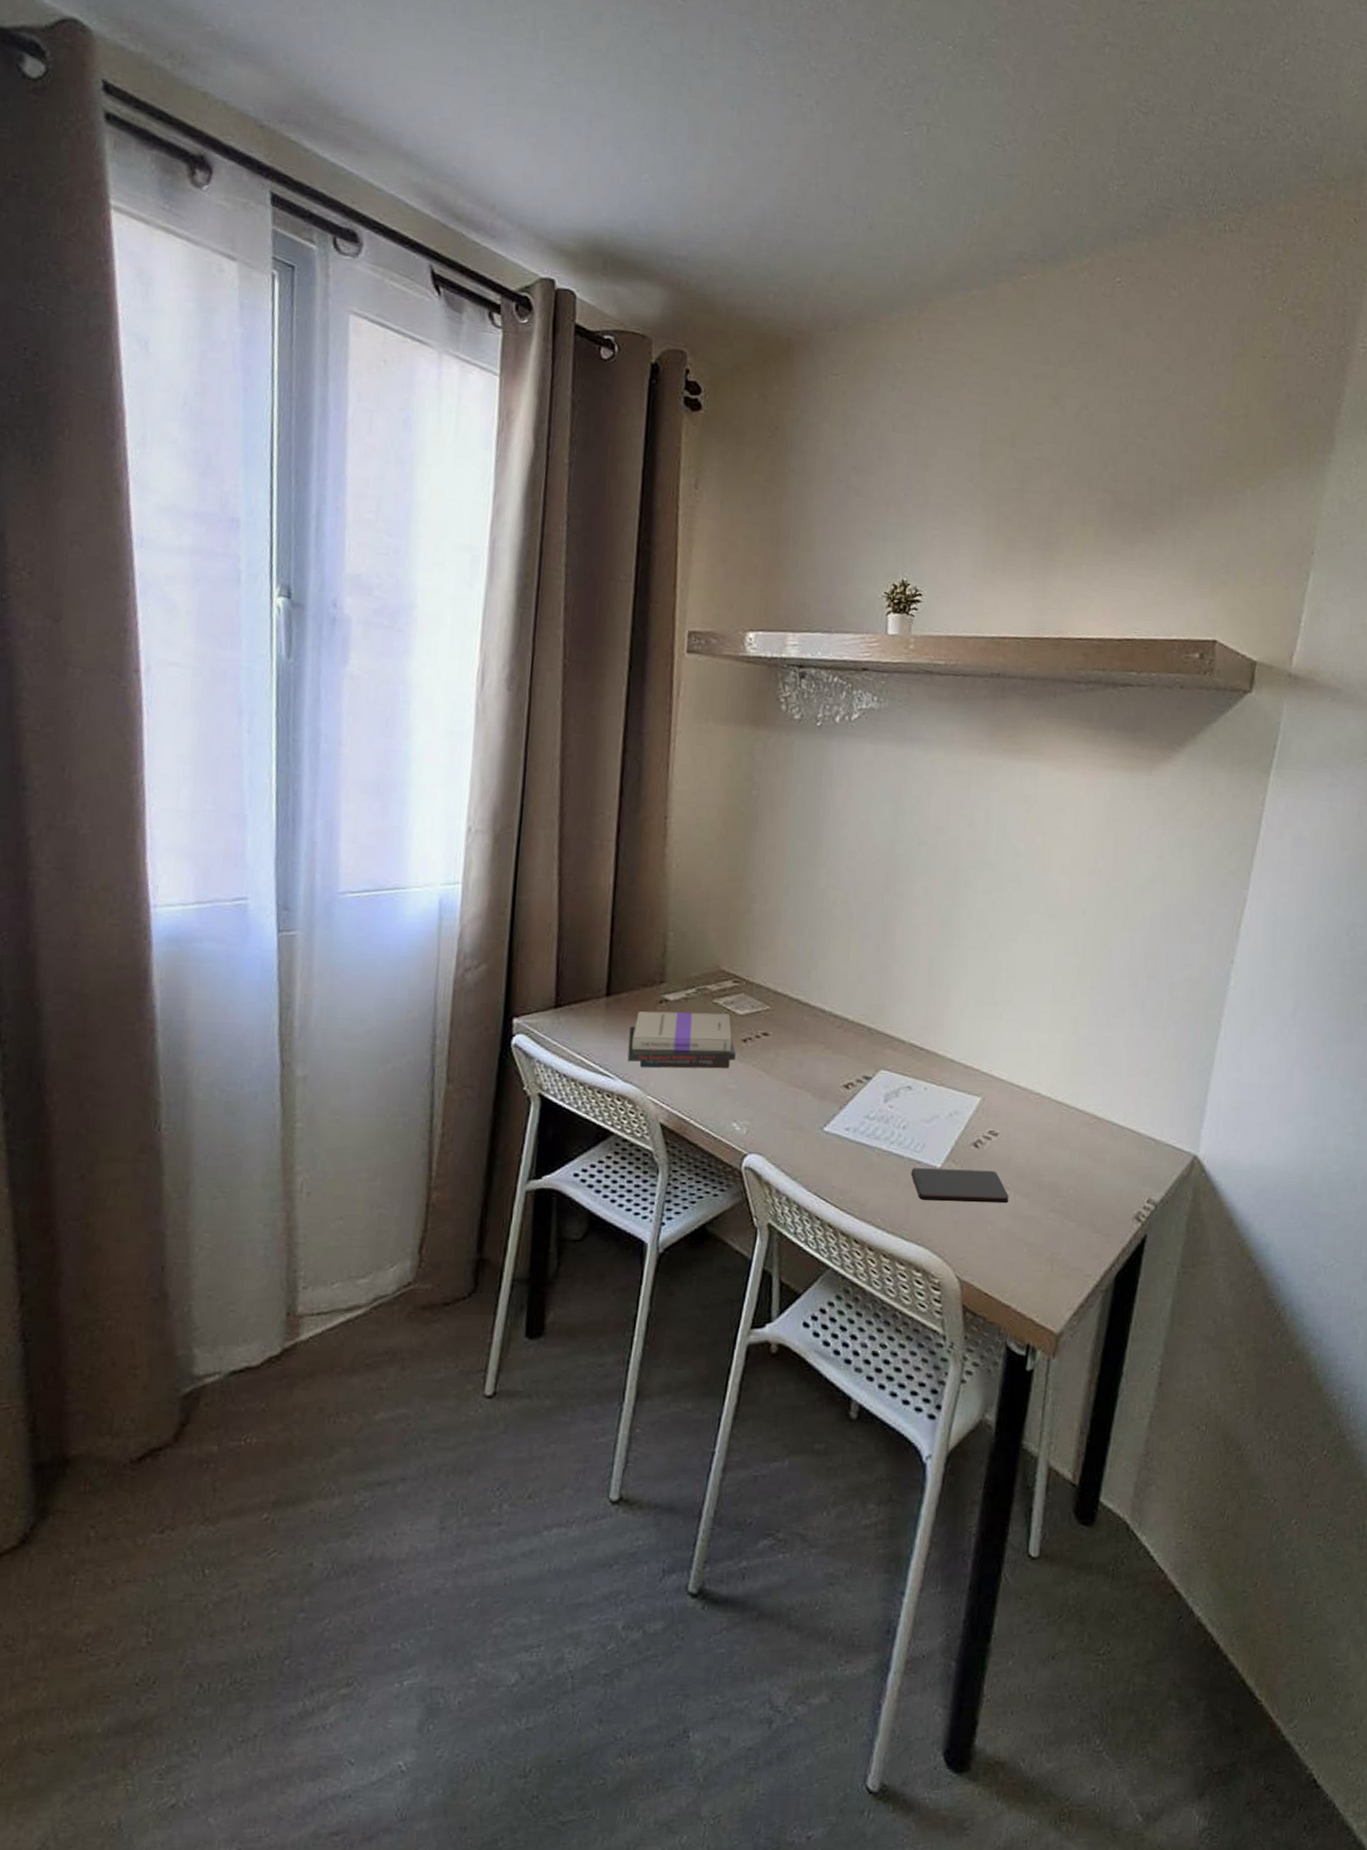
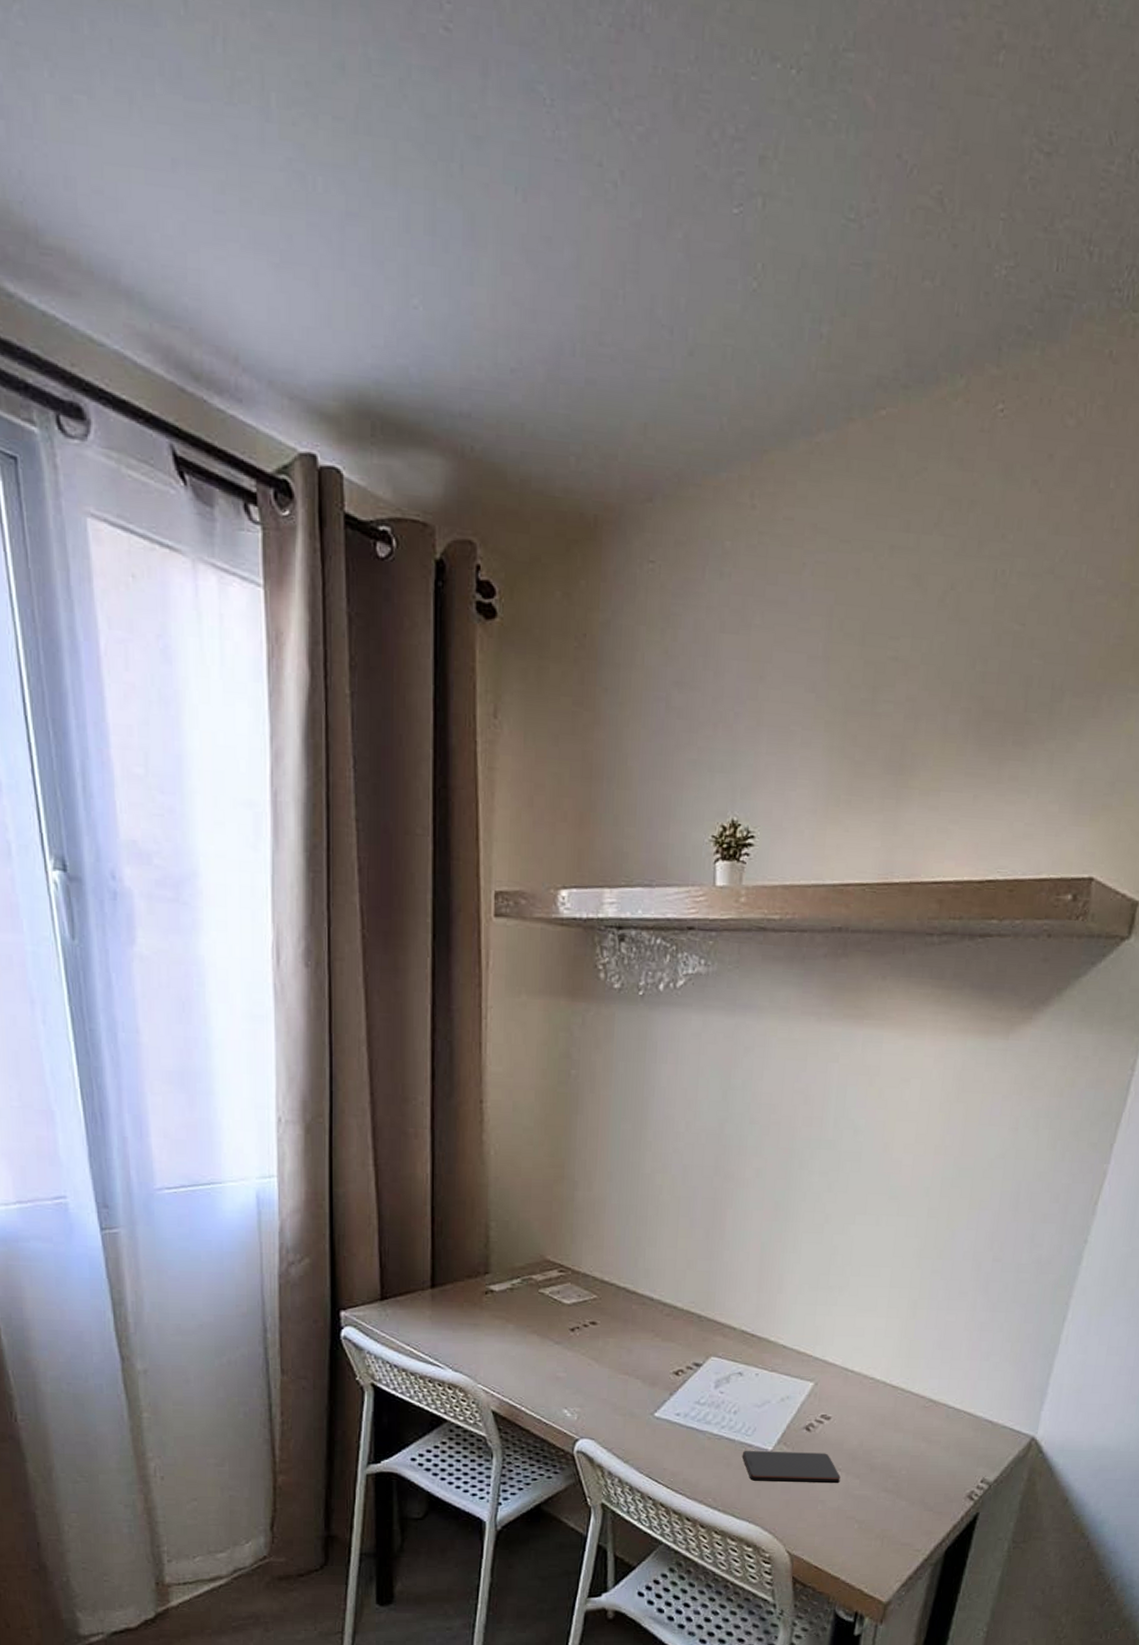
books: present [627,1011,736,1069] -> none [456,1302,564,1358]

